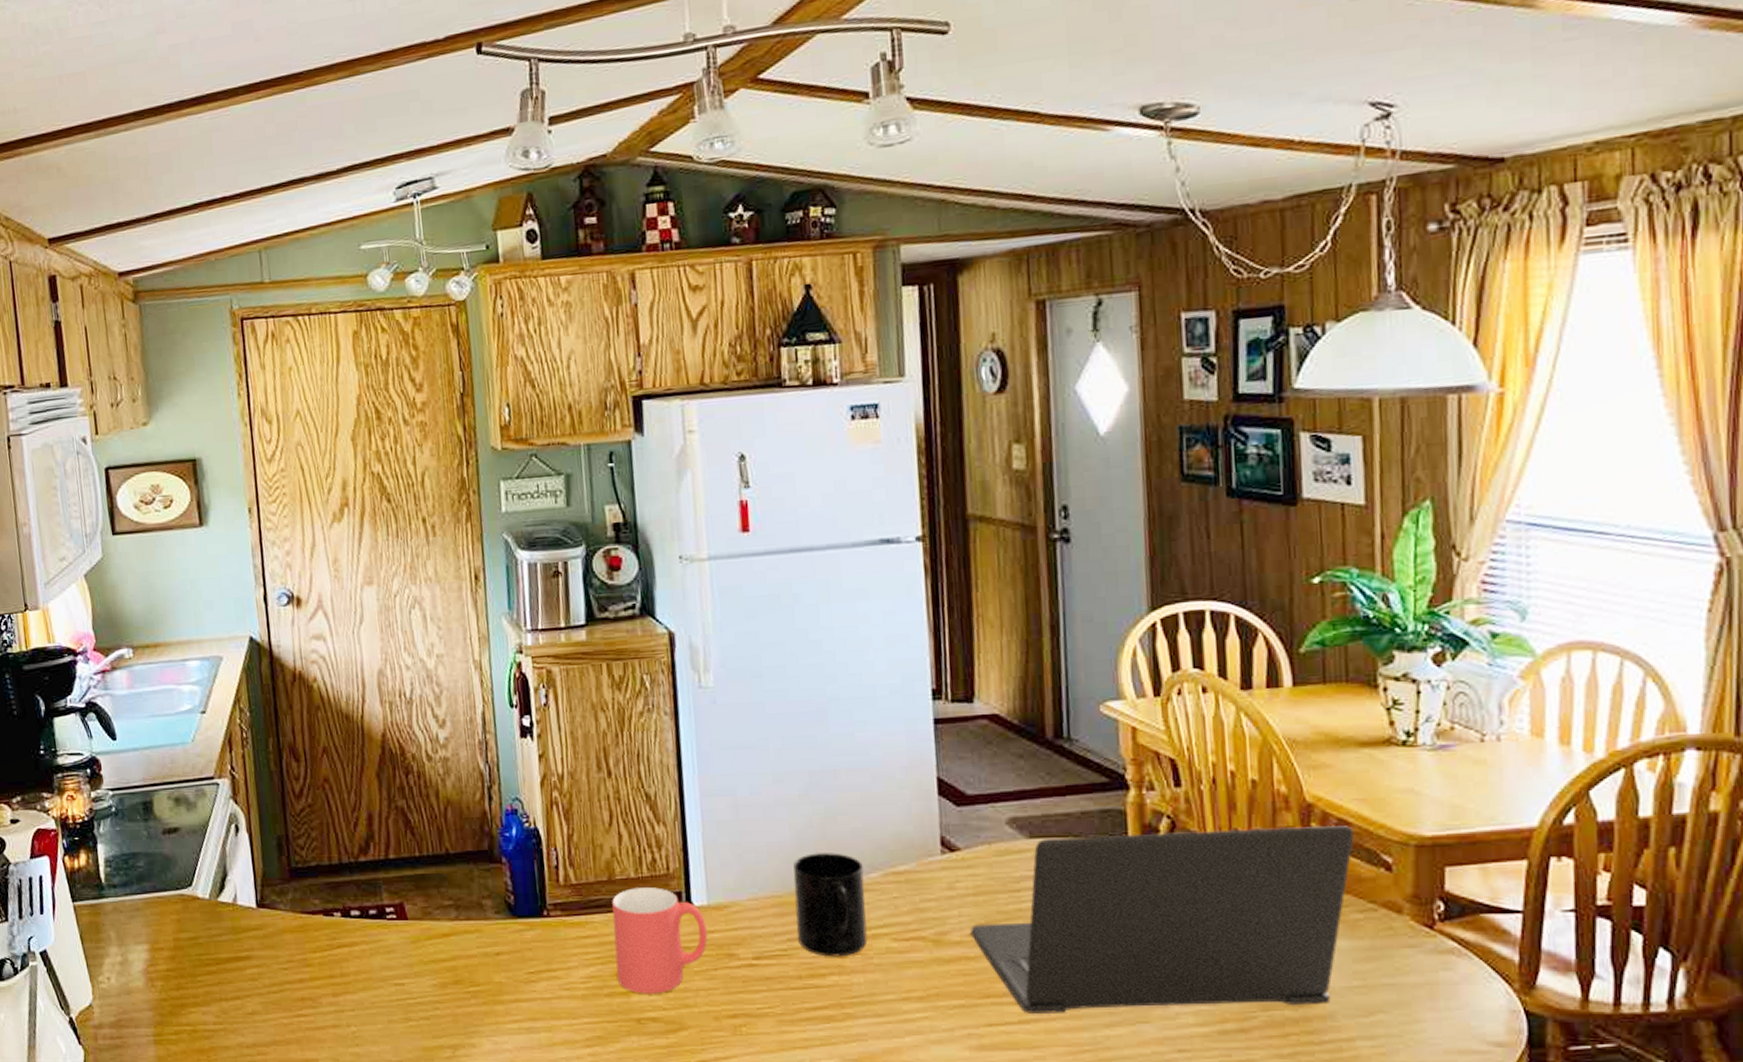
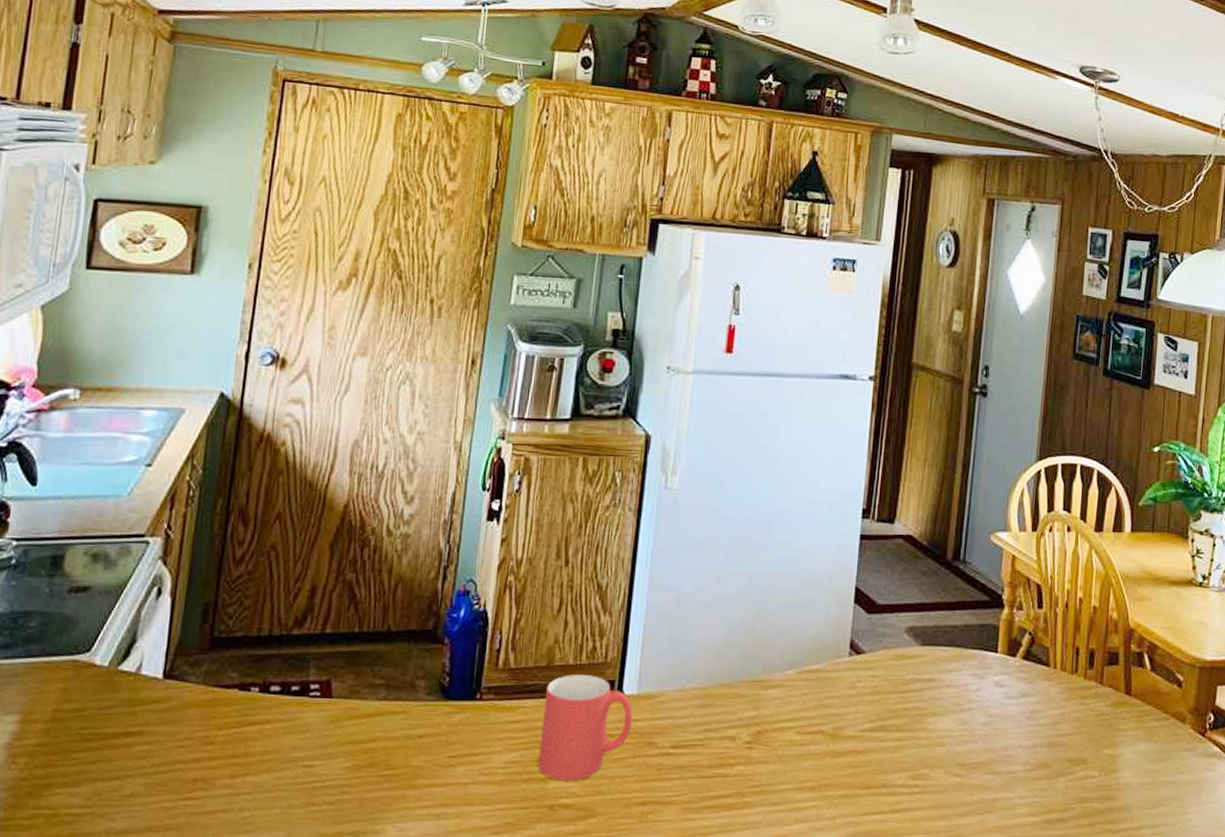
mug: present [793,853,868,957] -> none [713,649,782,748]
laptop: present [970,826,1354,1013] -> none [863,646,1159,804]

